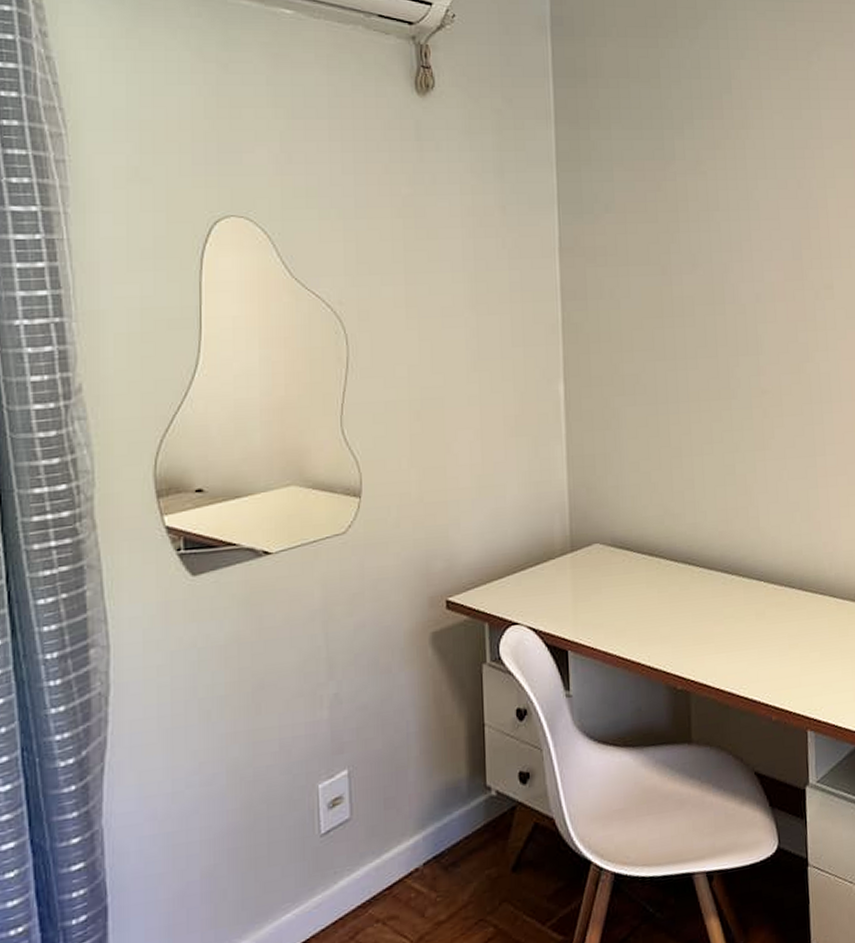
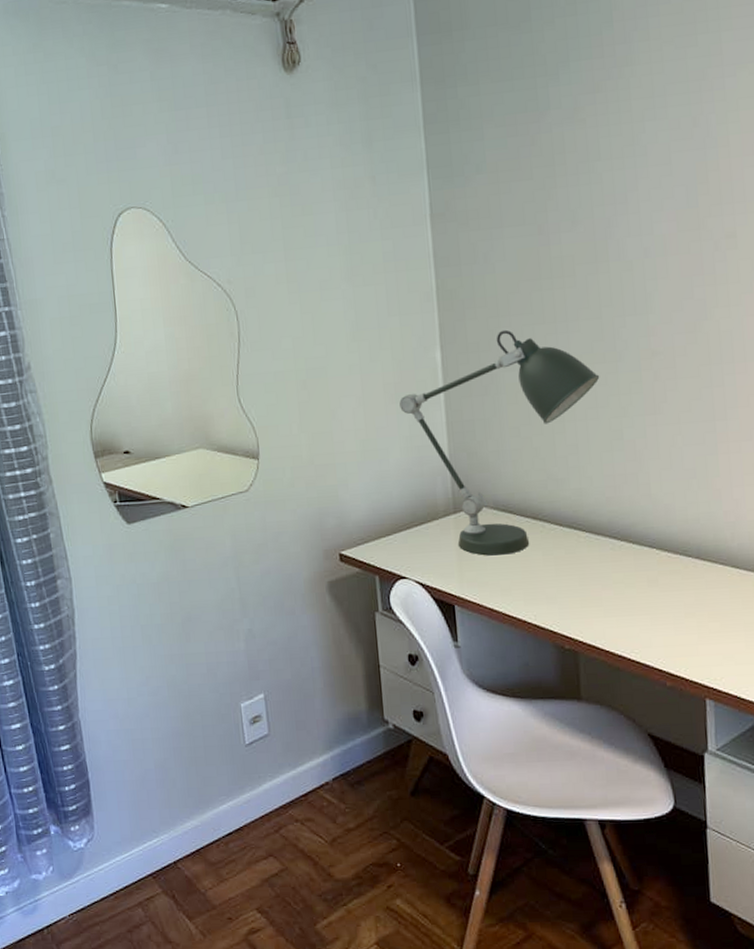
desk lamp: none [520,364,715,596] -> present [399,329,600,556]

